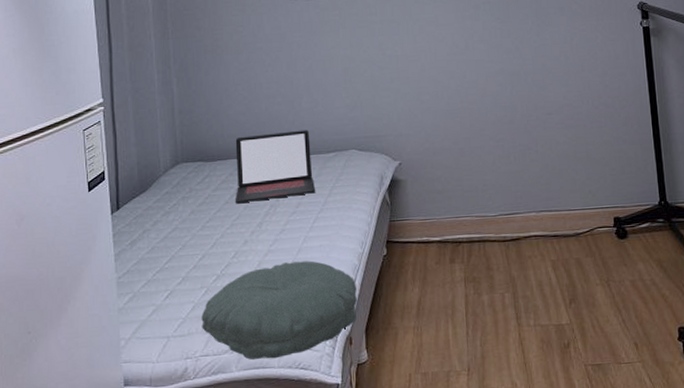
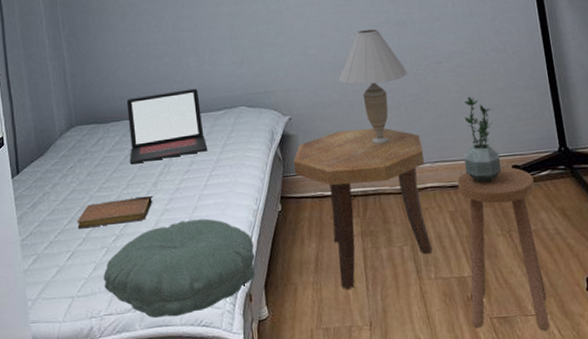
notebook: none [177,237,256,268] -> present [77,196,152,229]
side table: none [401,175,533,334] -> present [293,127,433,289]
table lamp: none [450,78,518,193] -> present [338,28,408,145]
stool: none [560,218,642,379] -> present [457,166,550,331]
potted plant: none [568,148,603,234] -> present [464,96,501,183]

